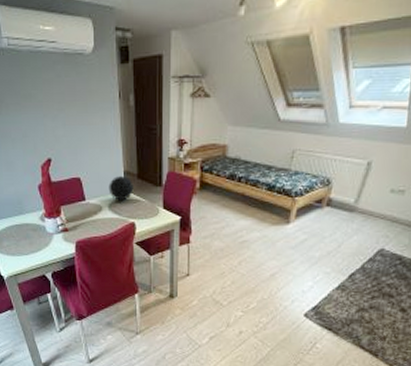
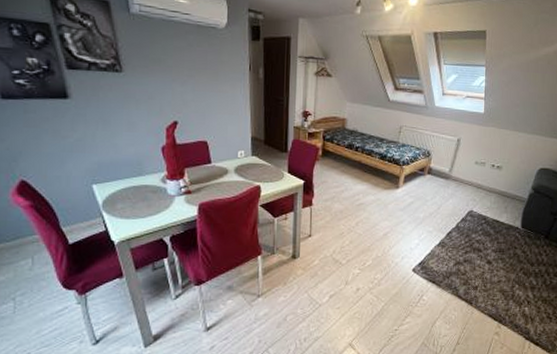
decorative orb: present [108,176,134,201] -> none [235,141,260,165]

